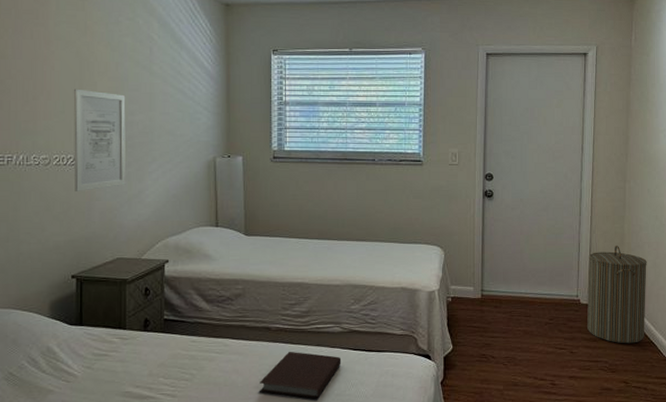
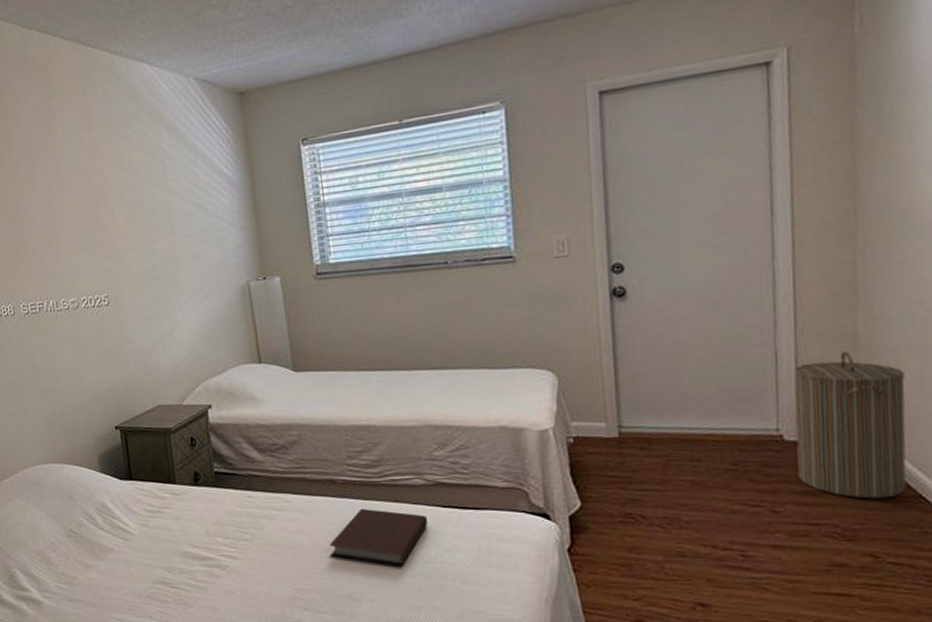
wall art: present [73,88,126,191] -> none [91,220,157,335]

